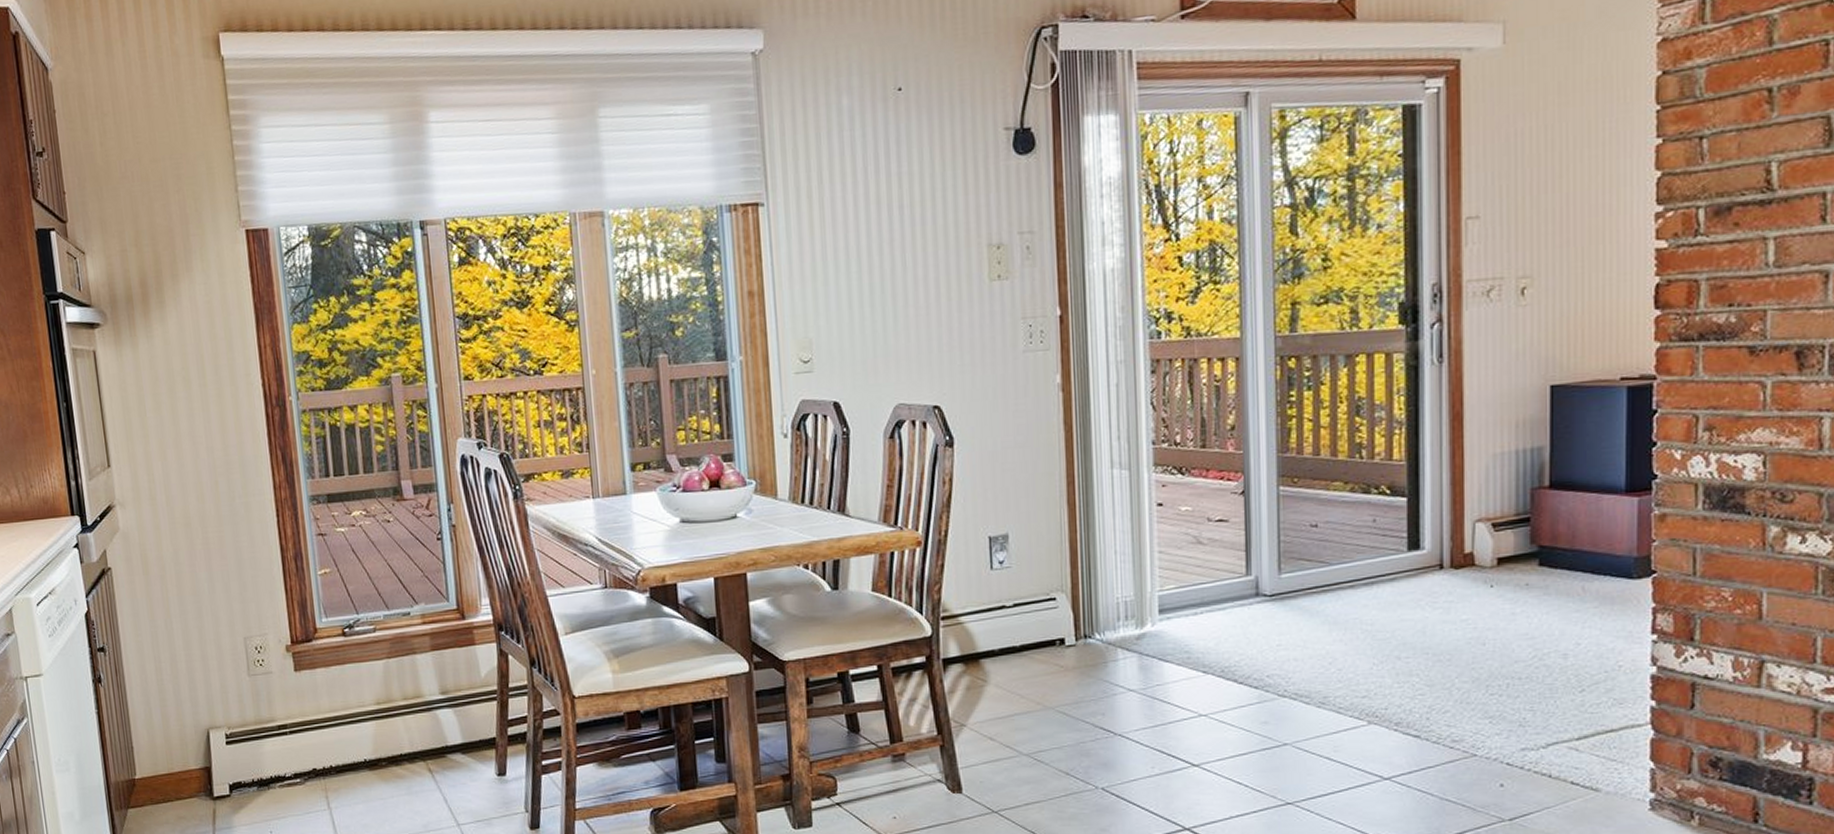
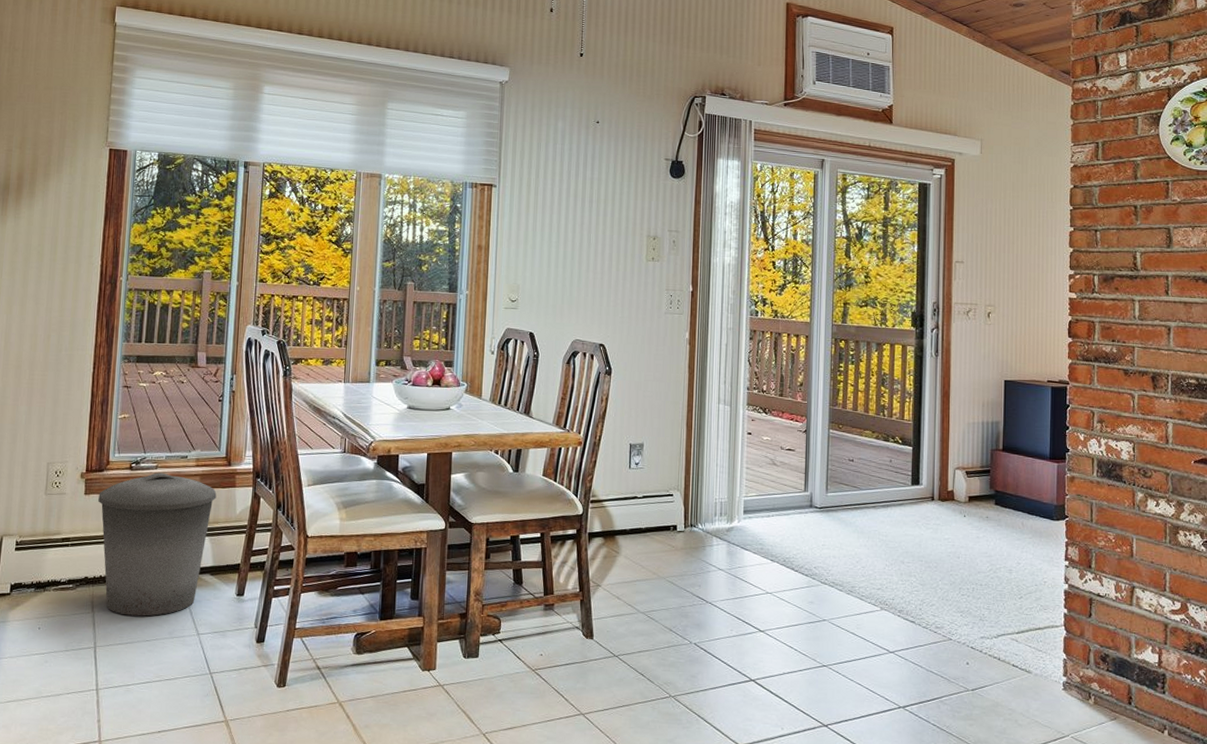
trash can: none [311,636,454,810] -> present [98,472,217,616]

